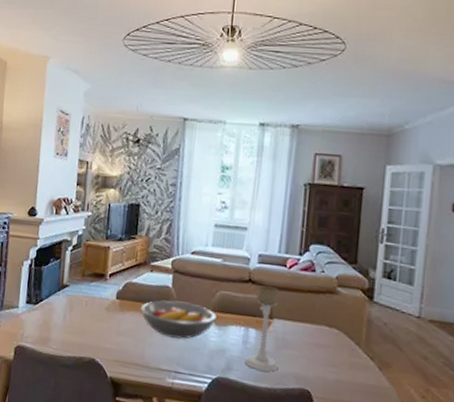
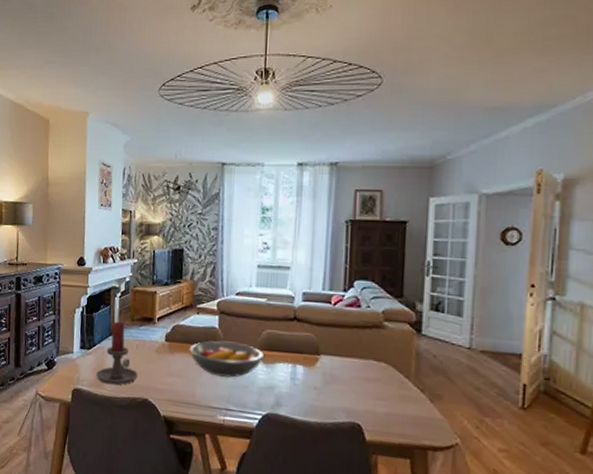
candle holder: none [41,276,86,344] -> present [96,321,138,385]
candle holder: present [244,284,279,372] -> none [293,322,328,407]

